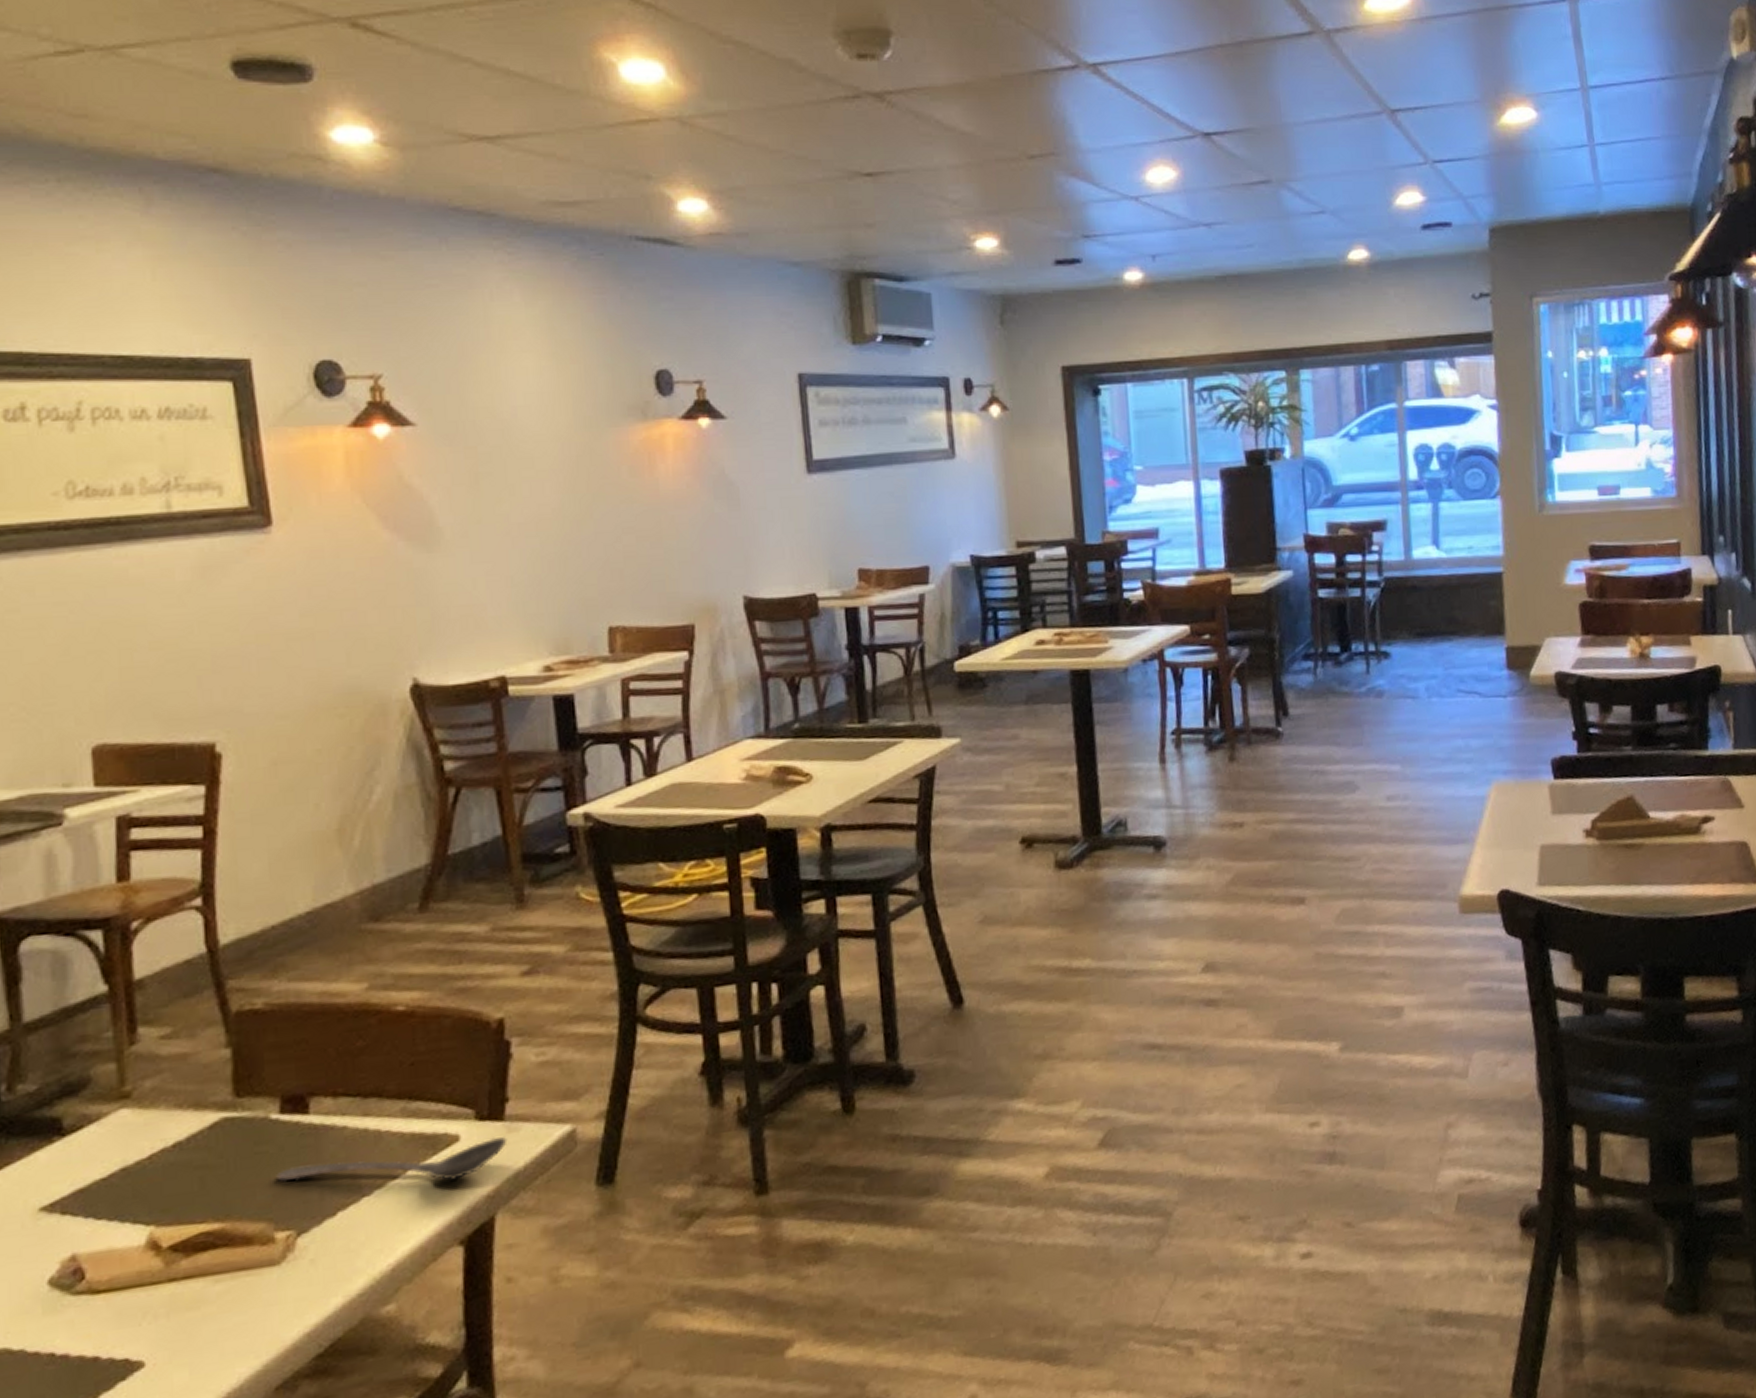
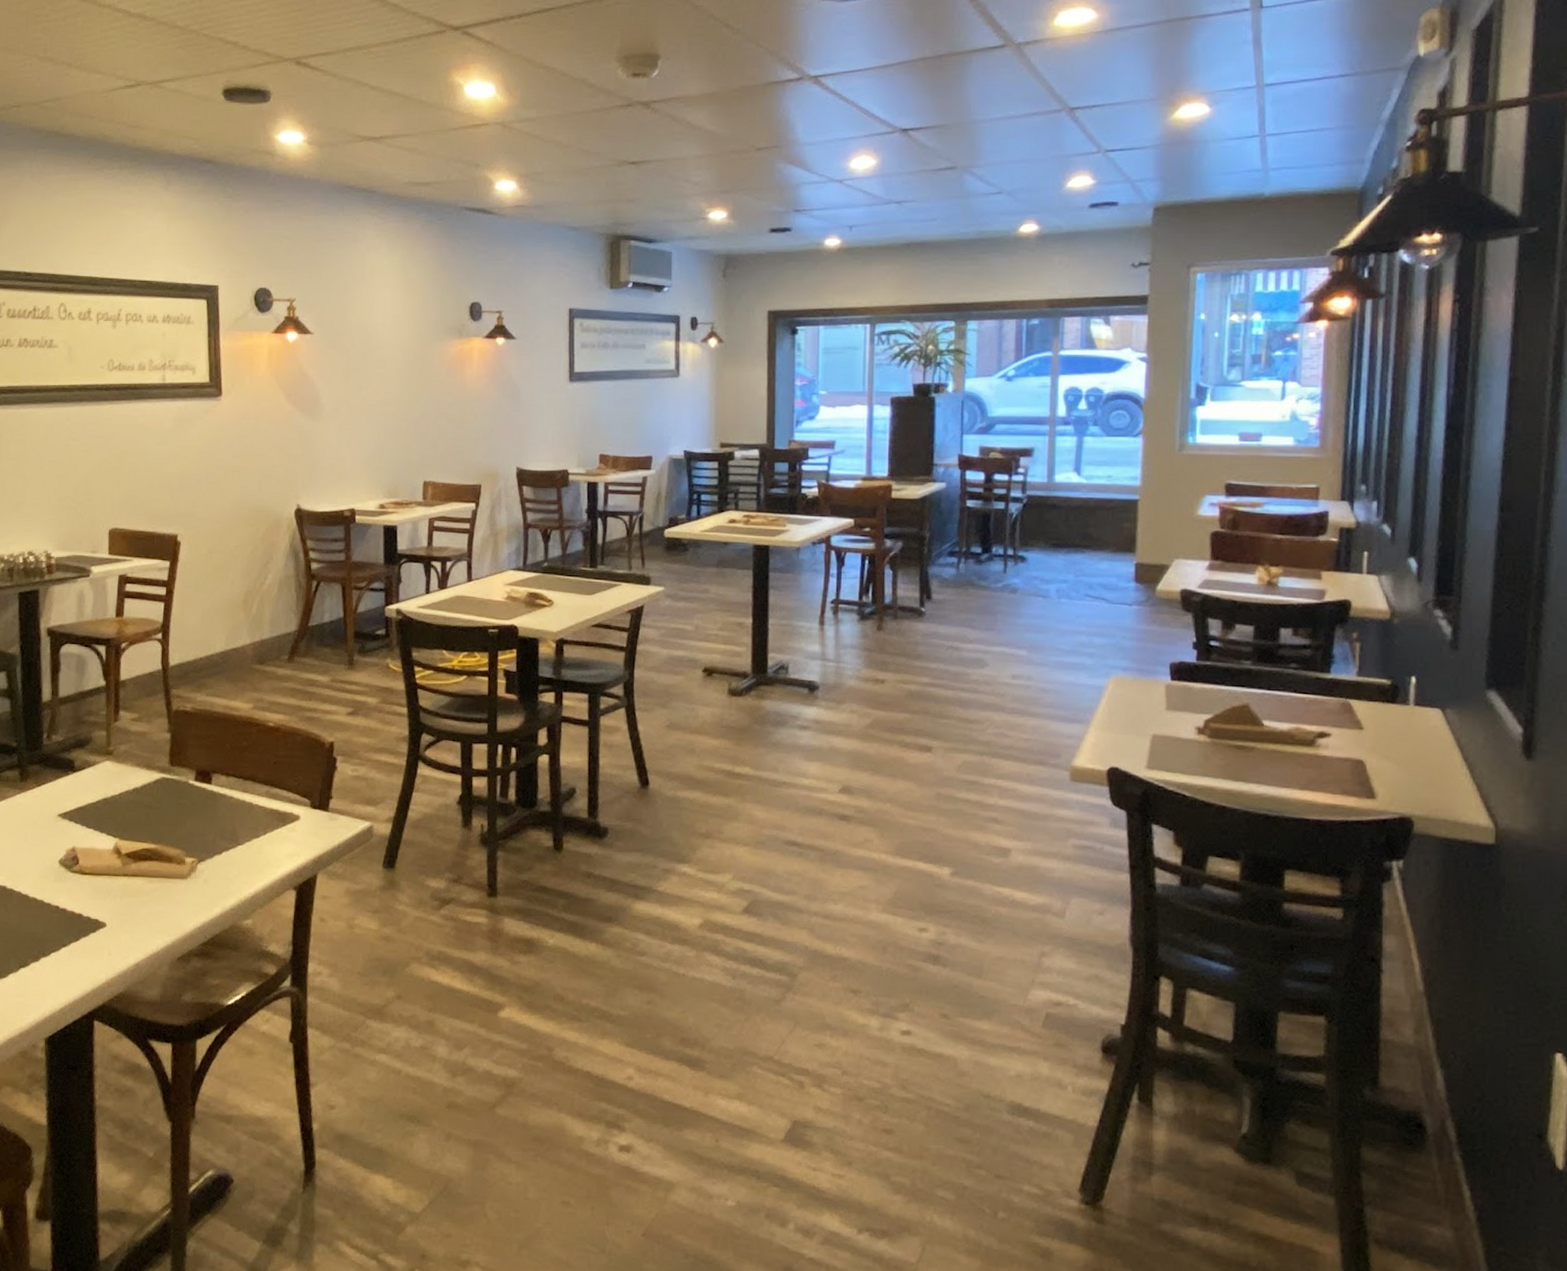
stirrer: present [276,1137,508,1182] -> none [189,817,329,845]

